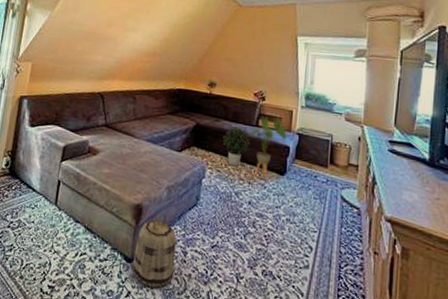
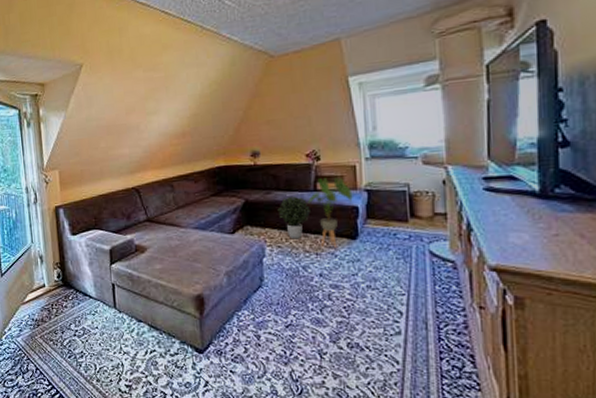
basket: present [132,213,177,288] -> none [204,300,251,374]

